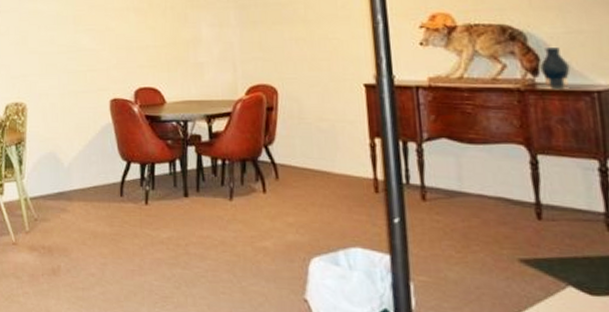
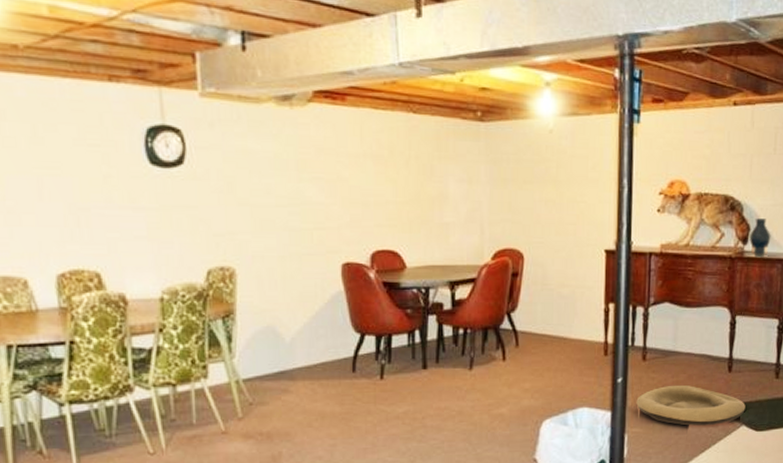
dog bed: none [419,231,570,283] -> present [636,385,746,426]

